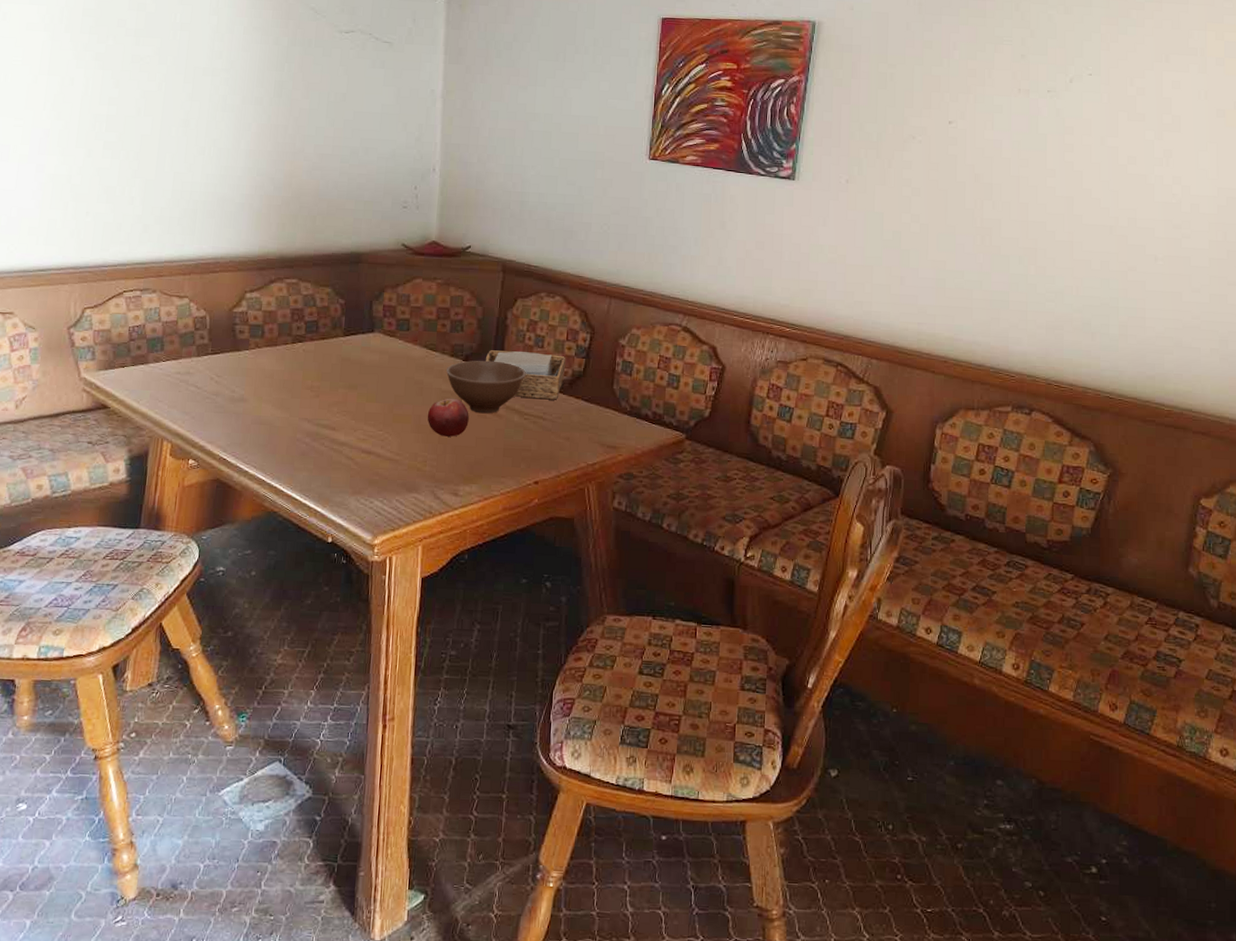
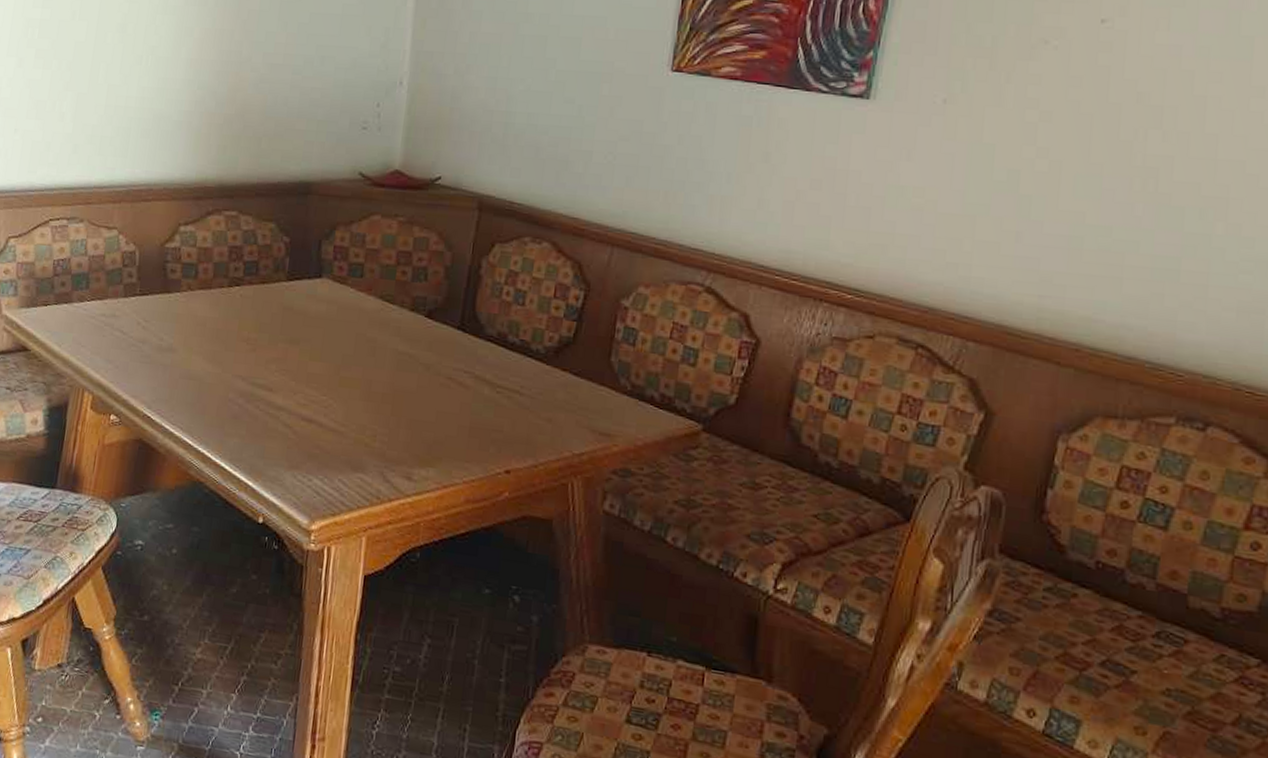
fruit: present [427,398,469,437] -> none [379,361,430,409]
bowl: present [446,360,526,414] -> none [404,317,501,383]
napkin holder: present [486,350,566,400] -> none [453,305,553,371]

